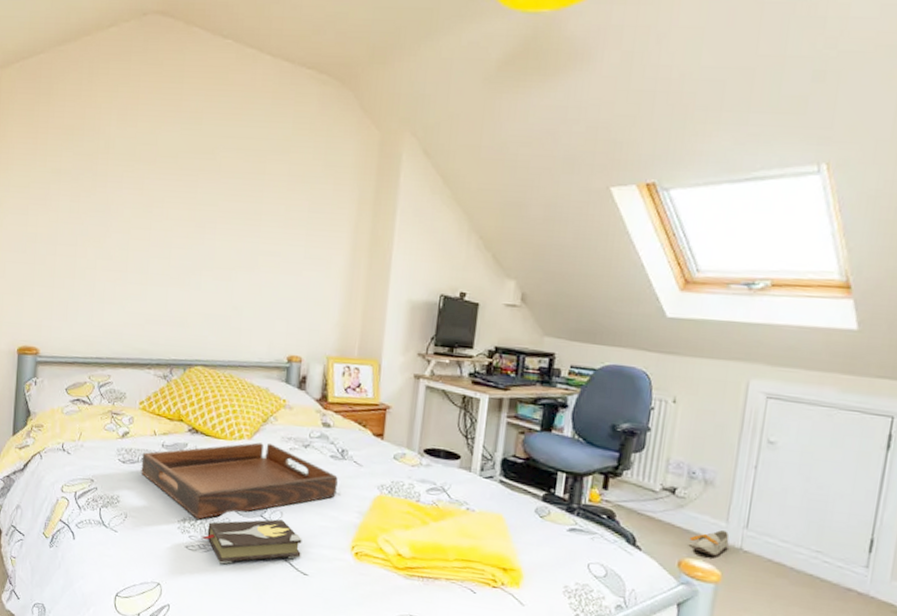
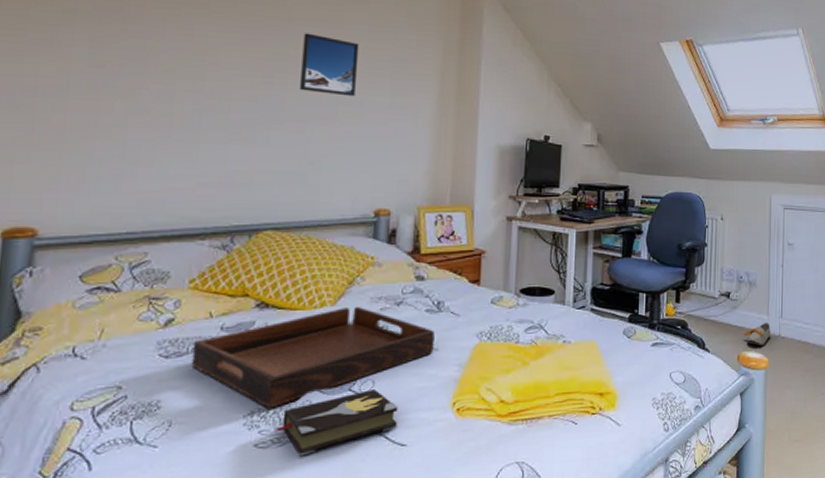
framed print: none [227,185,279,247] -> present [300,33,359,97]

